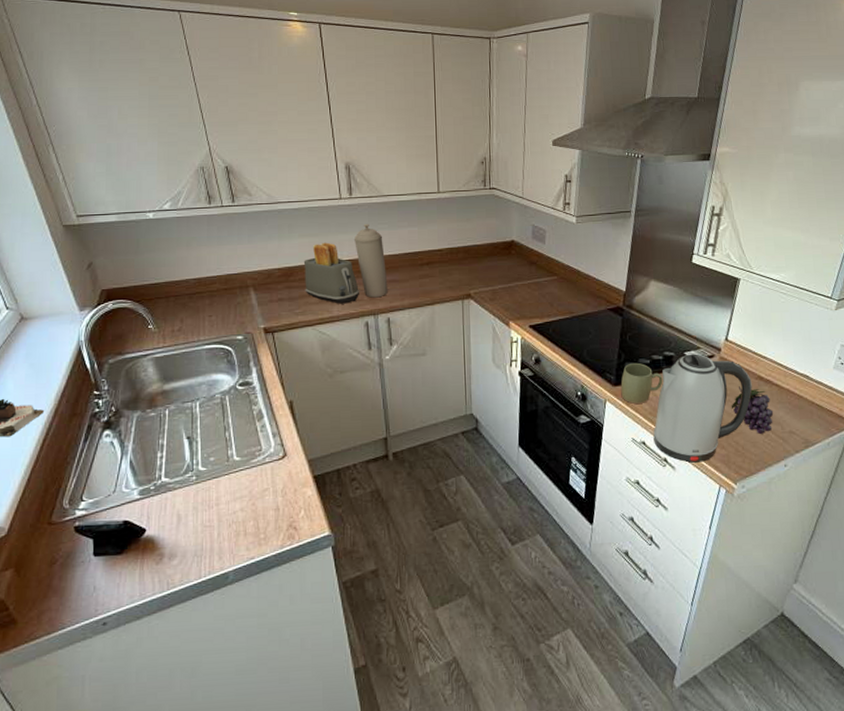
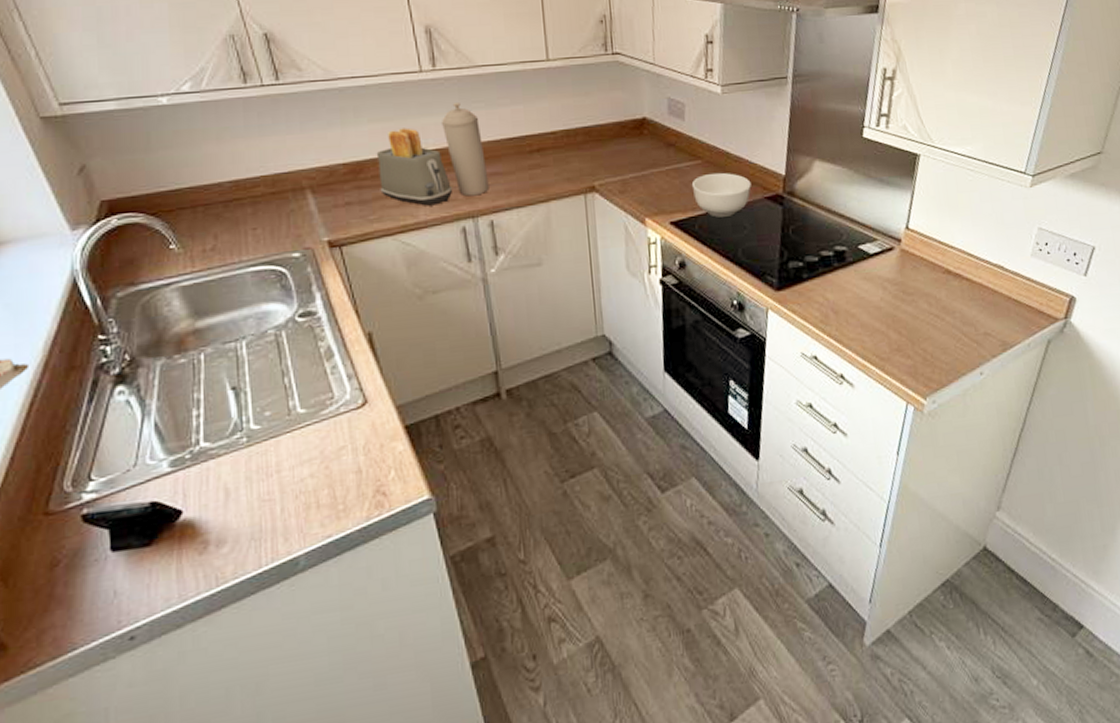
bowl: none [548,287,597,323] -> present [691,172,751,217]
mug: present [620,362,663,405] -> none [784,261,835,312]
kettle: present [653,354,752,463] -> none [826,246,940,378]
fruit: present [731,386,774,434] -> none [915,283,966,338]

